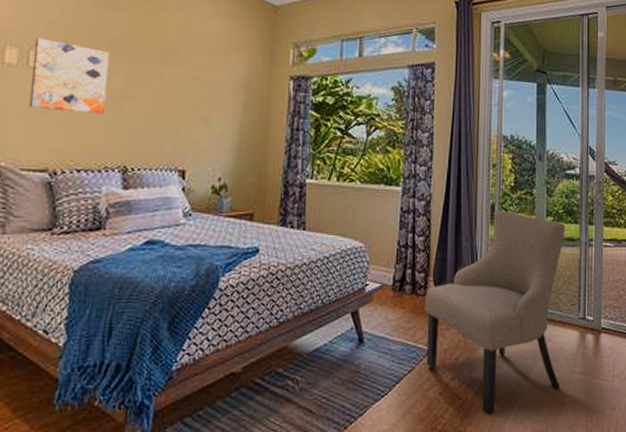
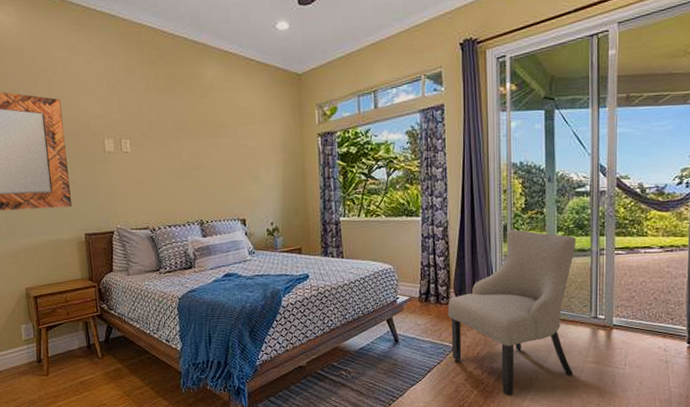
wall art: present [28,37,110,114] -> none [123,128,181,183]

